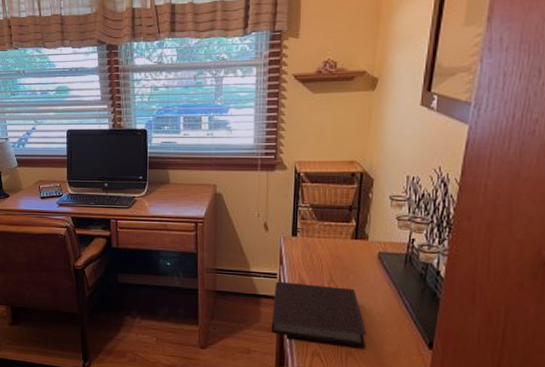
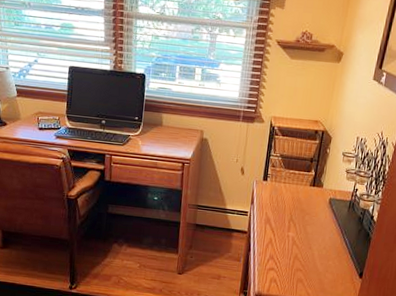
notebook: present [271,281,367,347] -> none [238,218,315,275]

